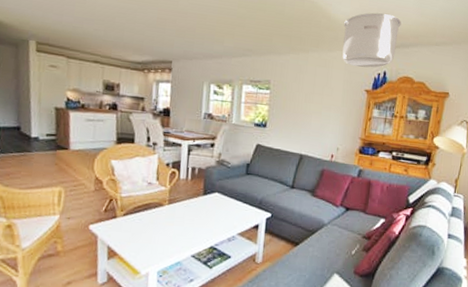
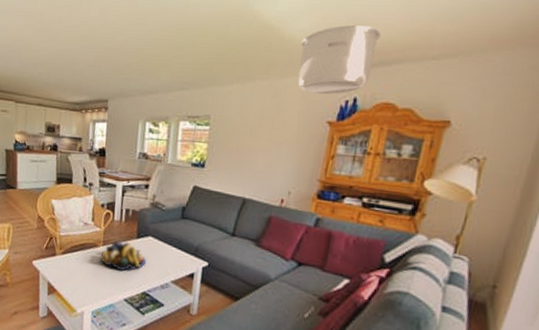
fruit bowl: none [166,198,214,228] -> present [100,240,147,271]

